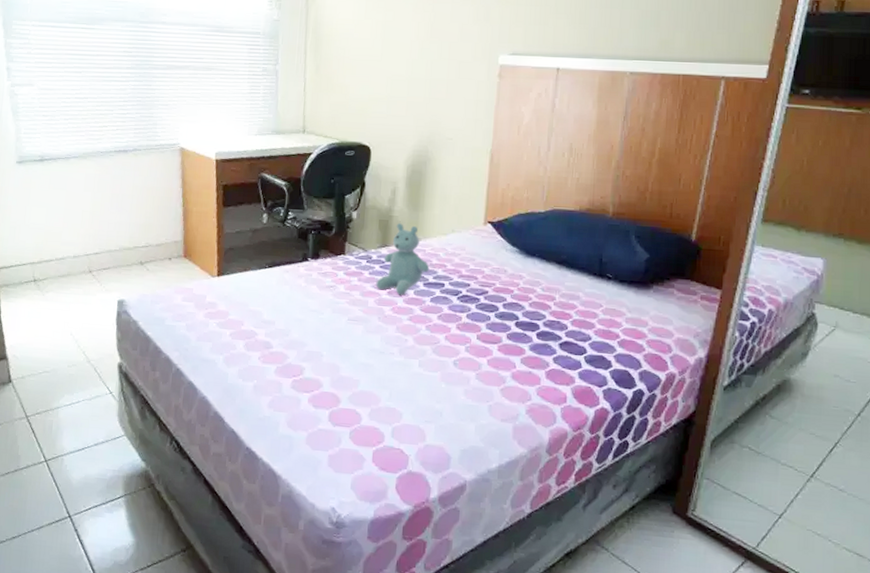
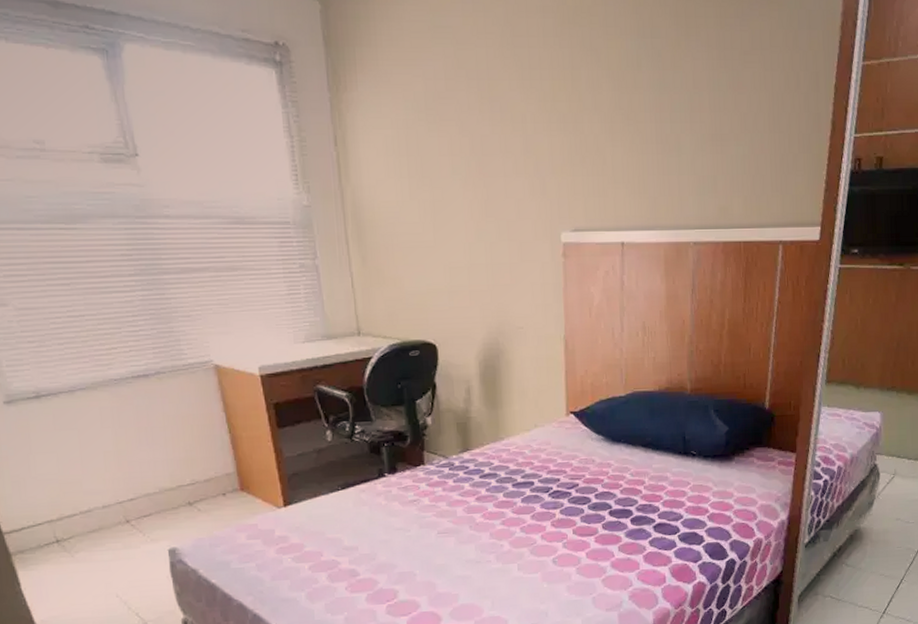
stuffed bear: present [376,223,430,295] -> none [462,424,517,500]

